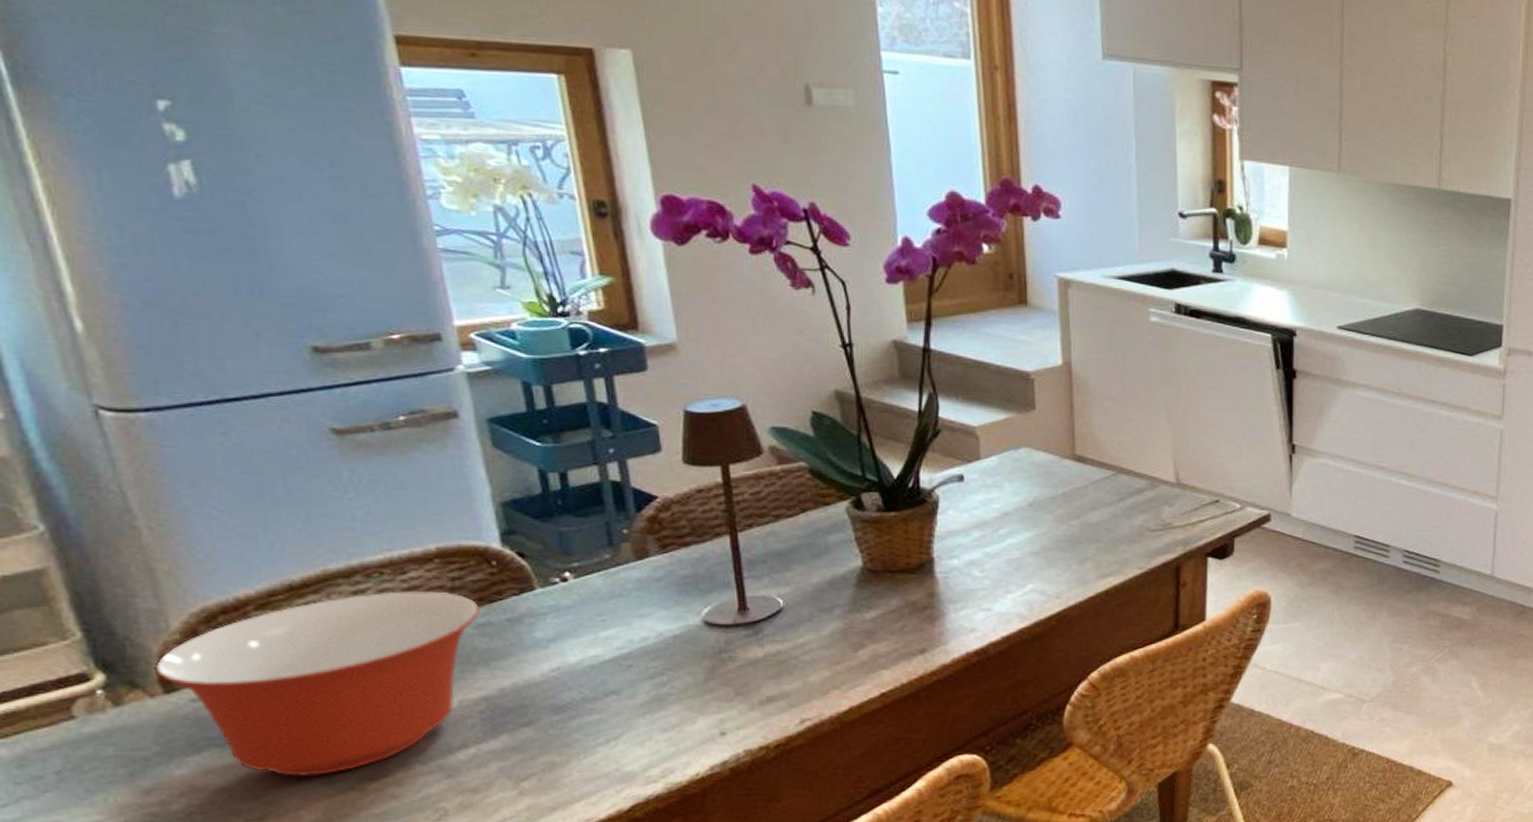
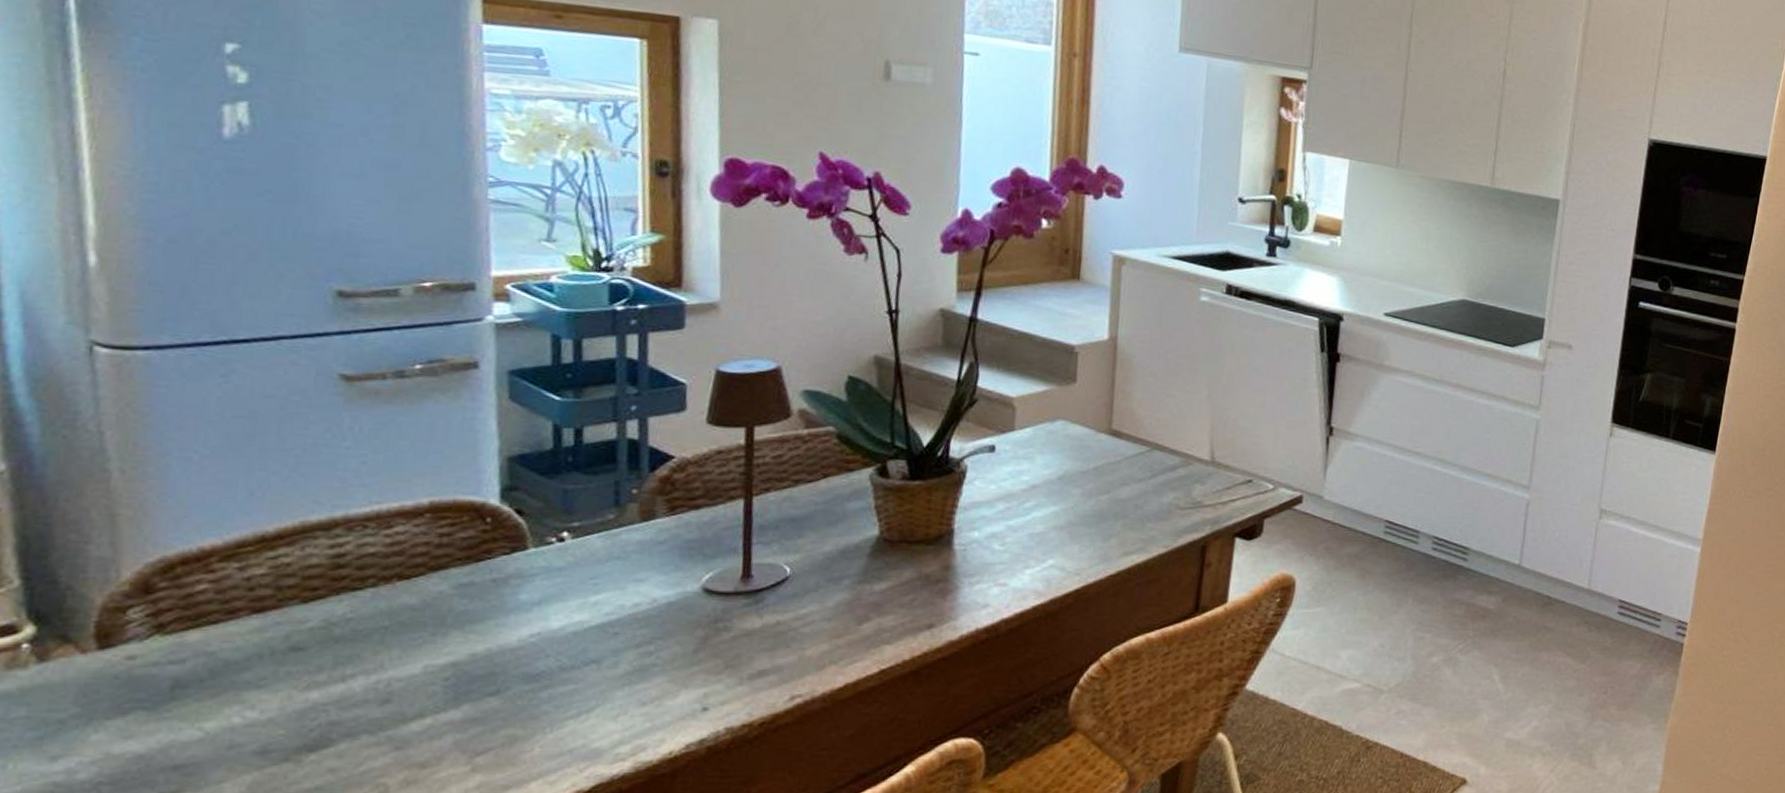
mixing bowl: present [154,591,481,777] -> none [93,546,466,745]

